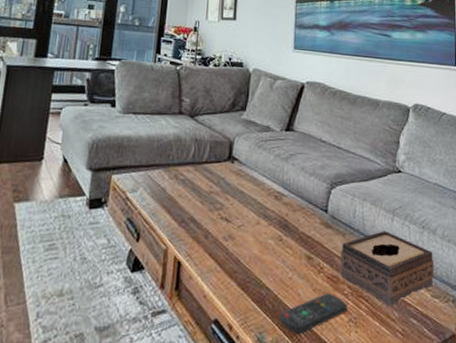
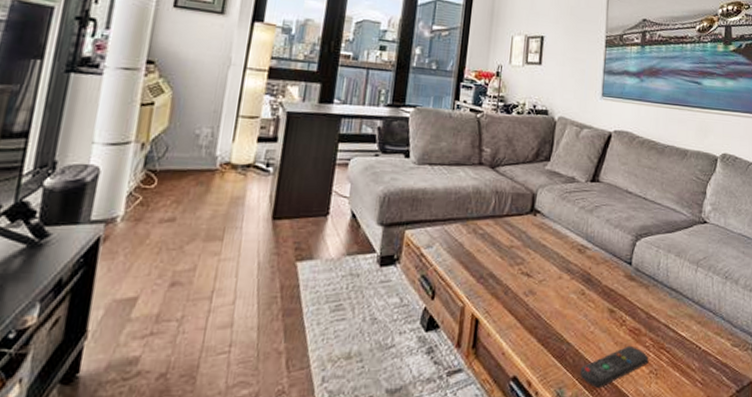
tissue box: present [340,231,434,306] -> none [643,282,735,356]

